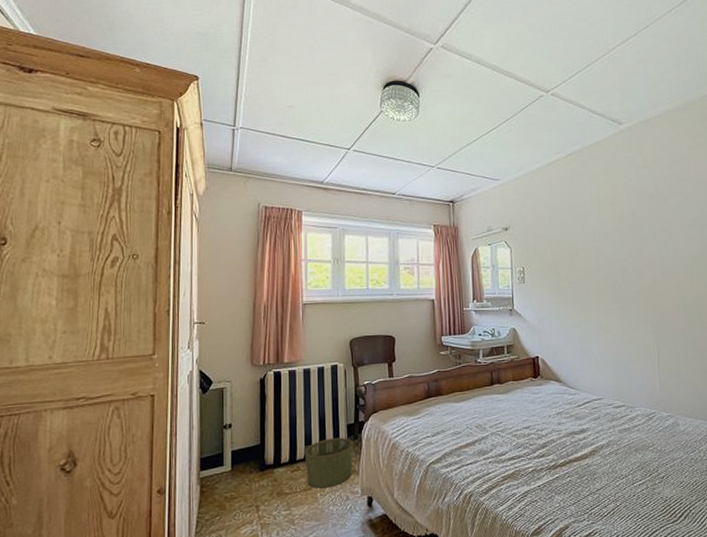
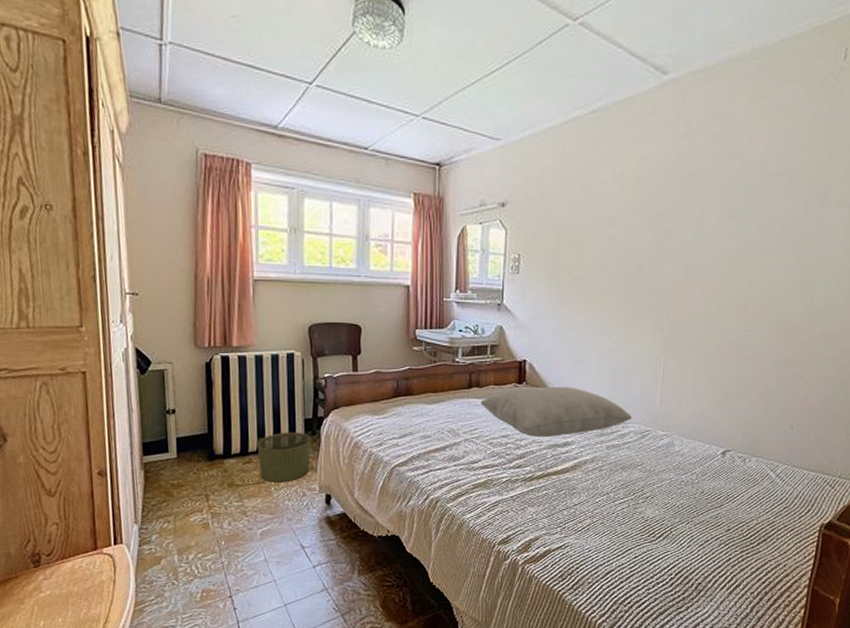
cushion: none [502,377,637,426] -> present [480,386,632,437]

